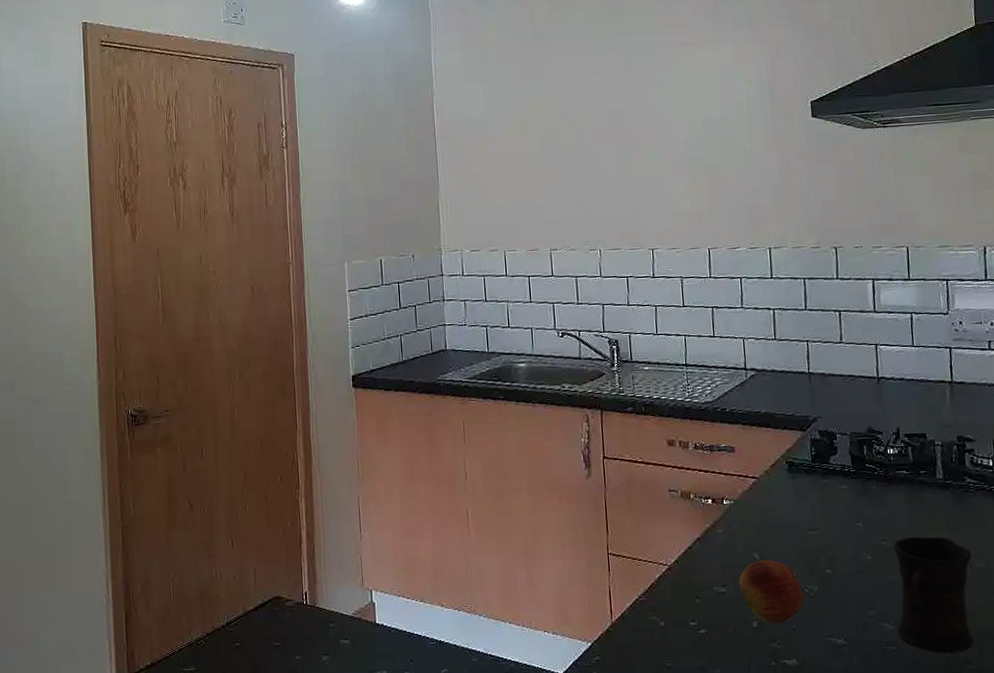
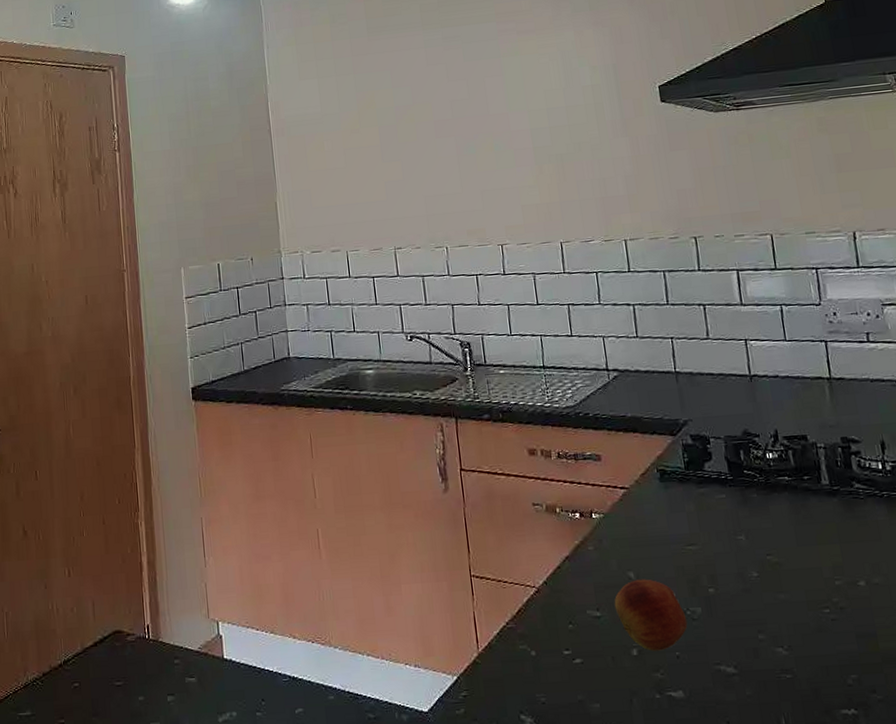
mug: present [893,536,974,653] -> none [780,549,878,681]

